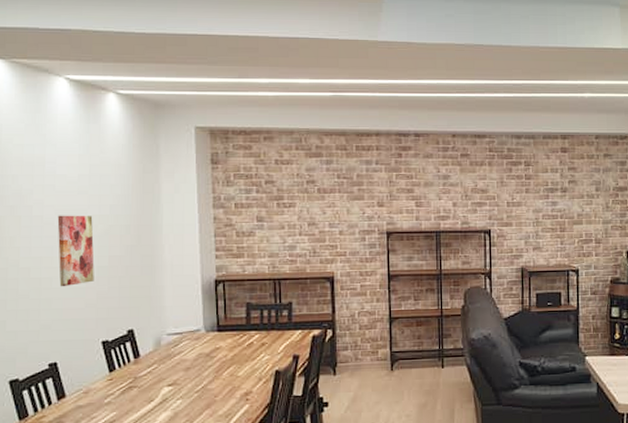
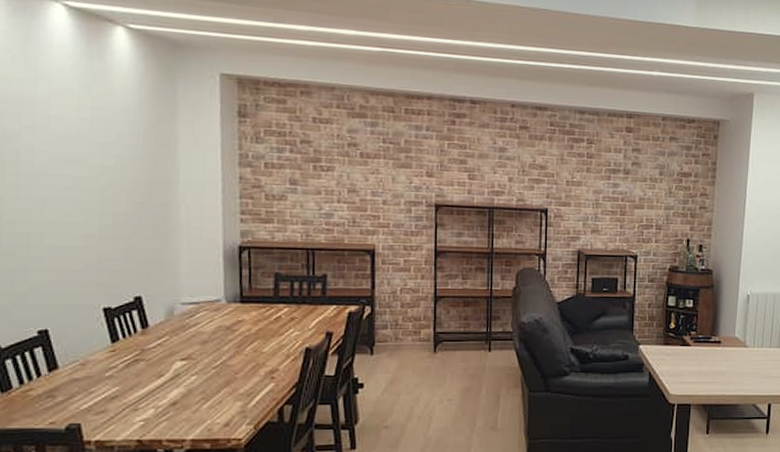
wall art: present [57,215,94,287] -> none [50,162,96,245]

